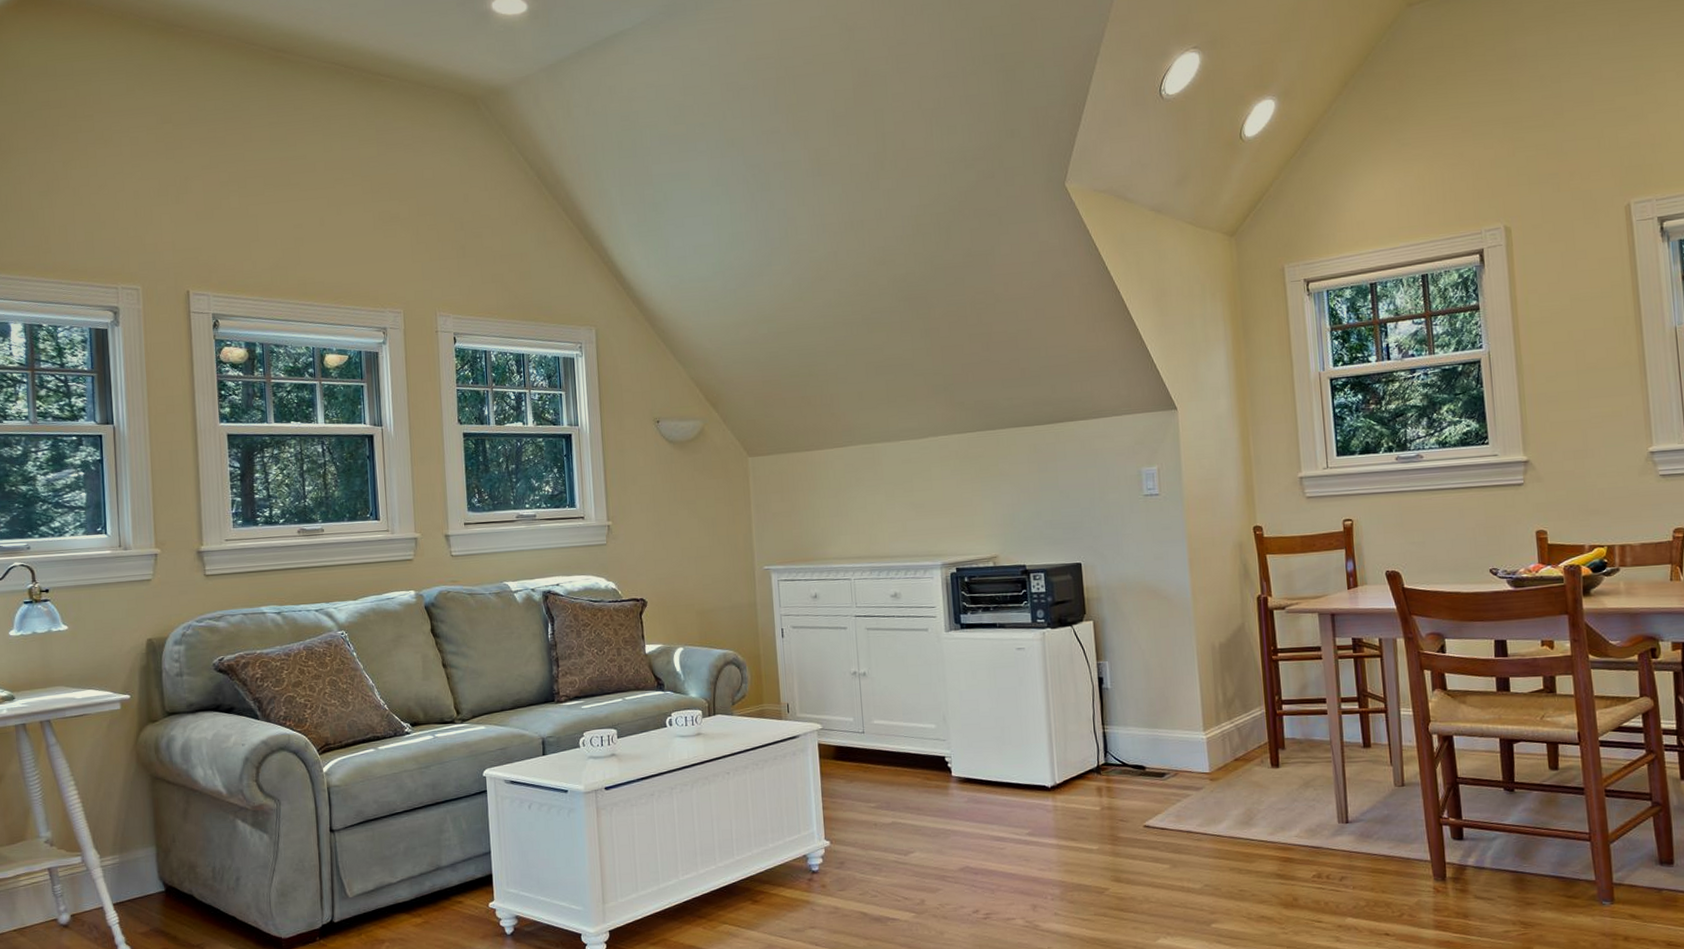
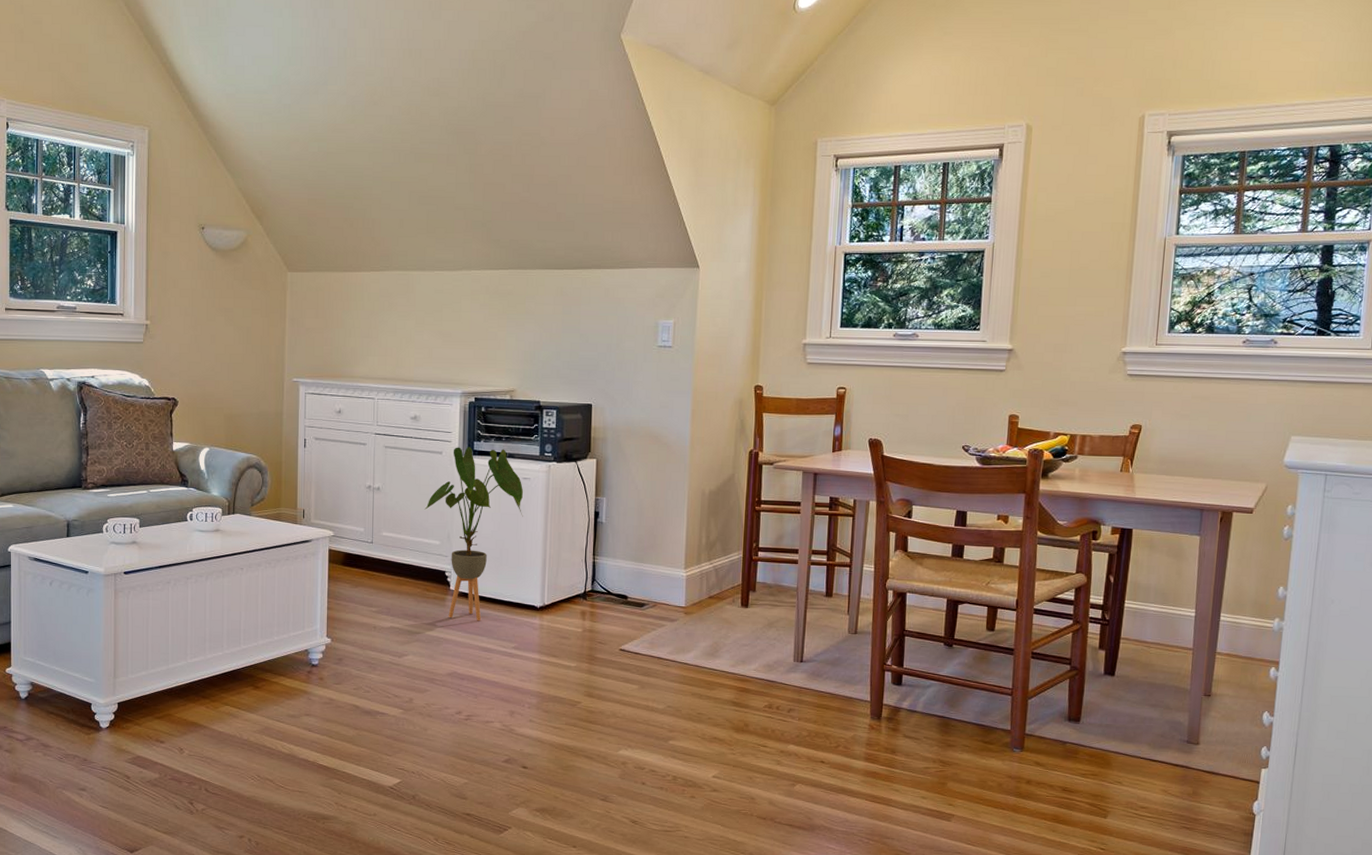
house plant: none [915,619,1022,808] -> present [424,446,523,621]

